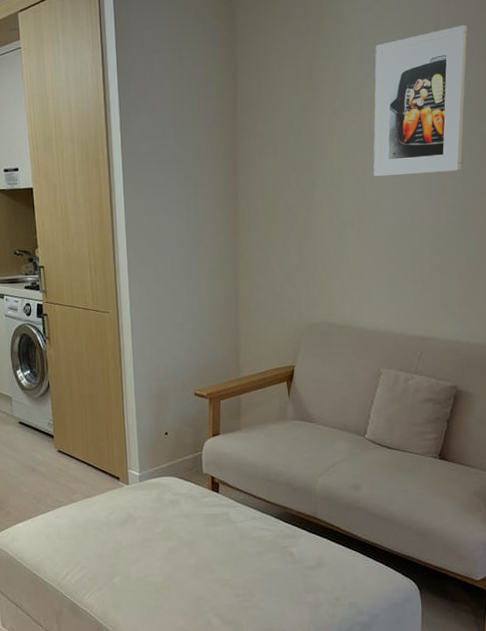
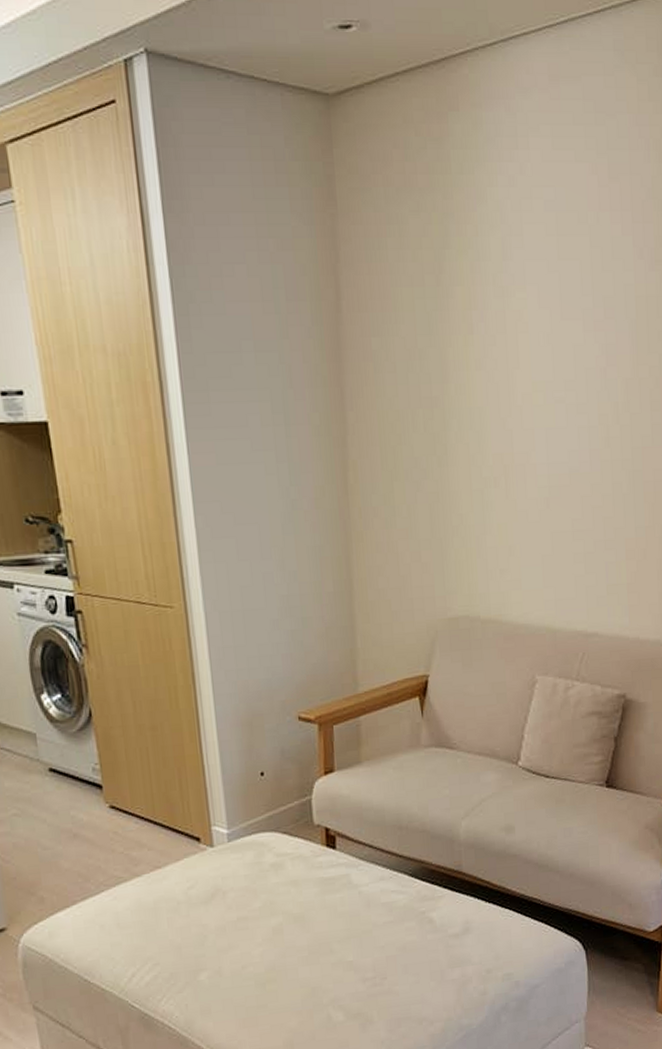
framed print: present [373,25,467,177] -> none [521,216,635,420]

